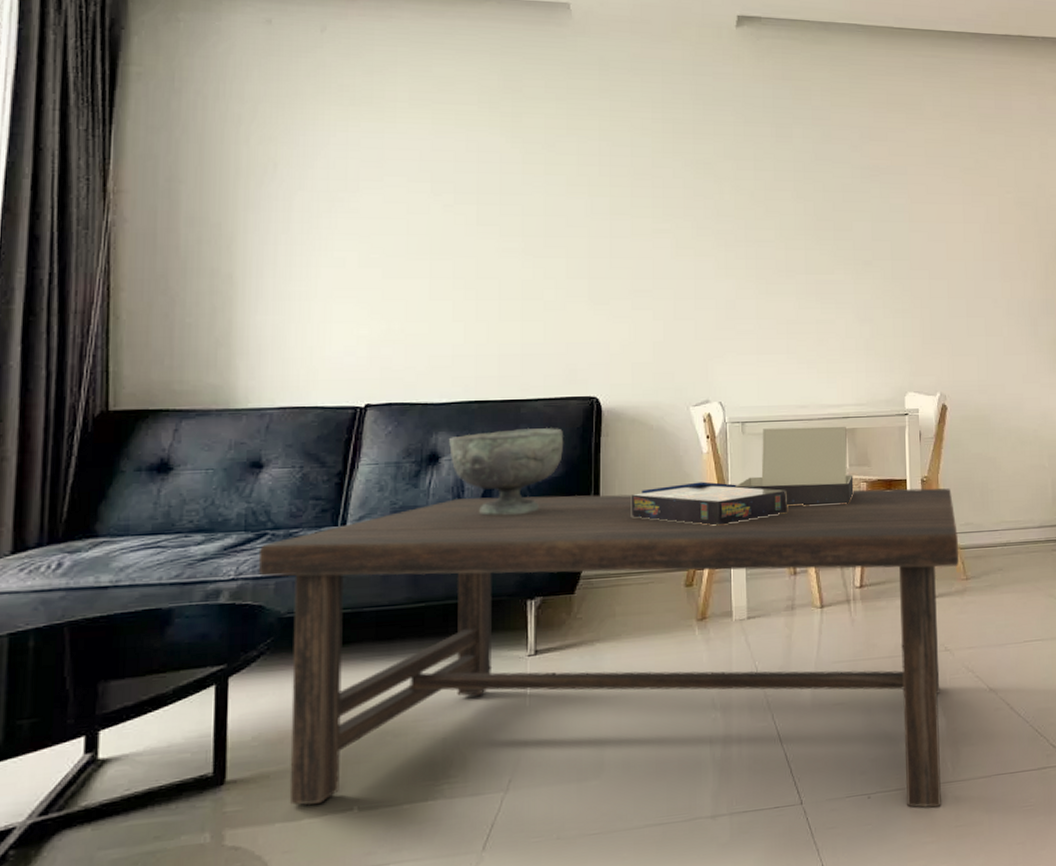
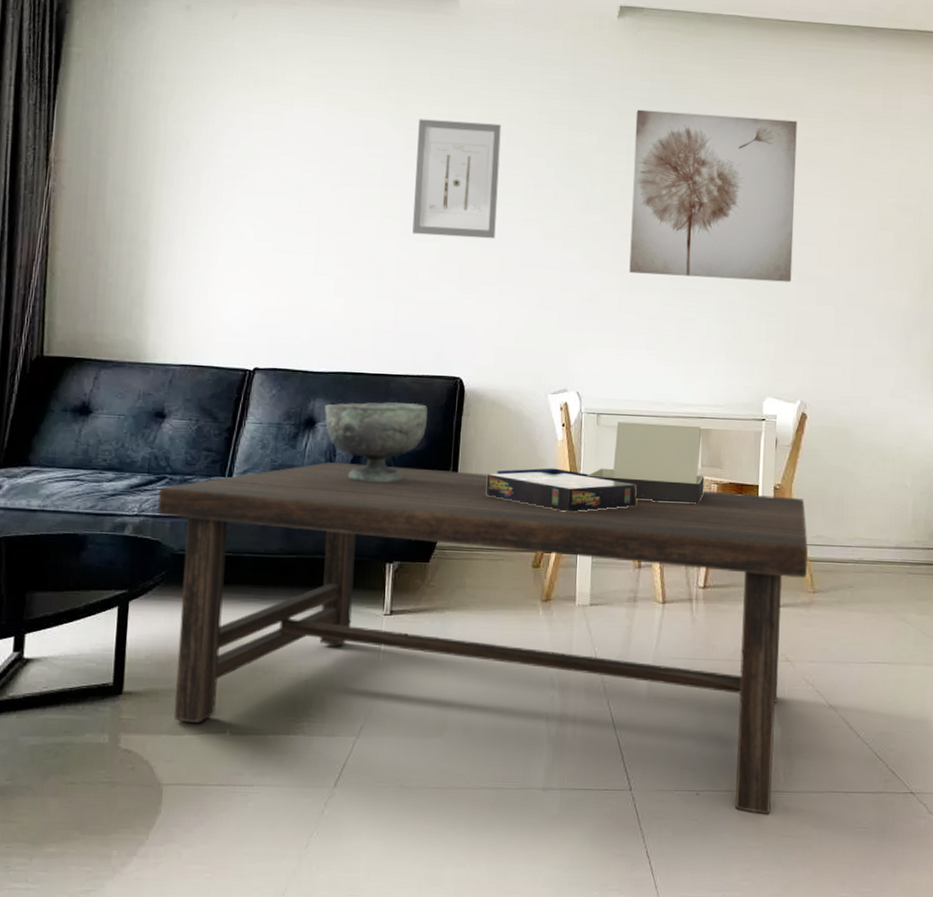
wall art: none [536,133,624,252] -> present [412,119,501,239]
wall art: none [761,117,923,279] -> present [629,109,797,282]

